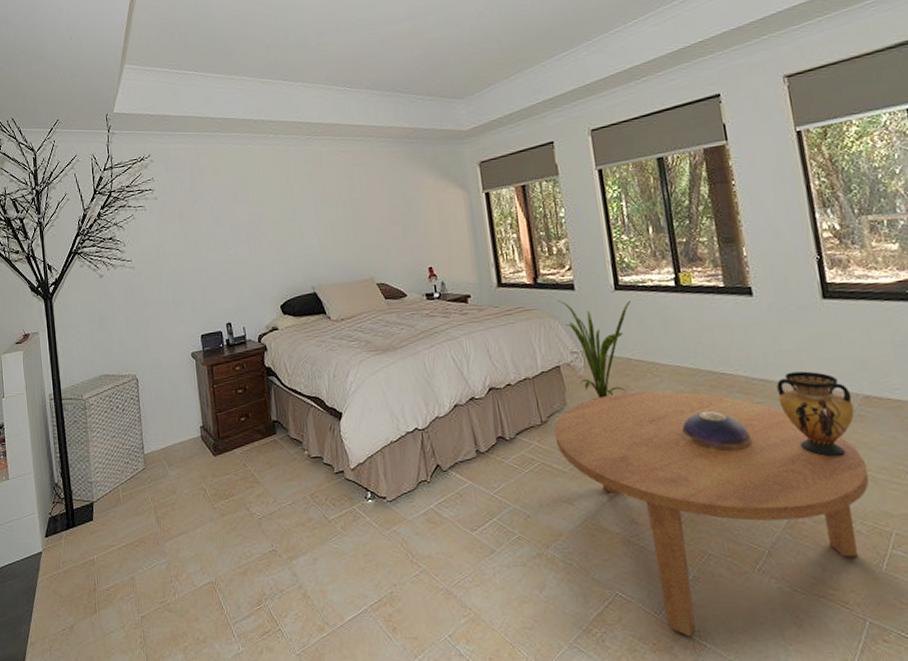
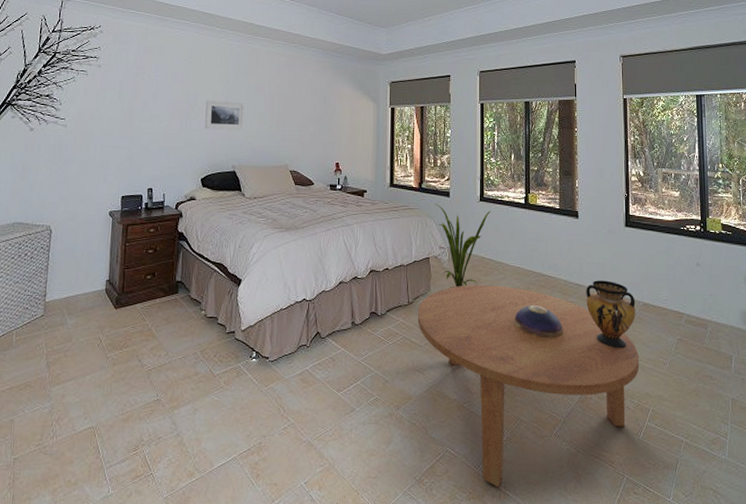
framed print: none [272,214,317,251] -> present [205,100,245,130]

